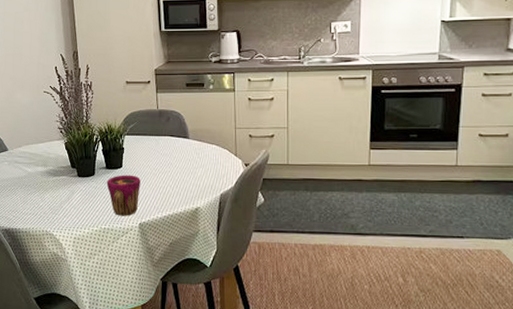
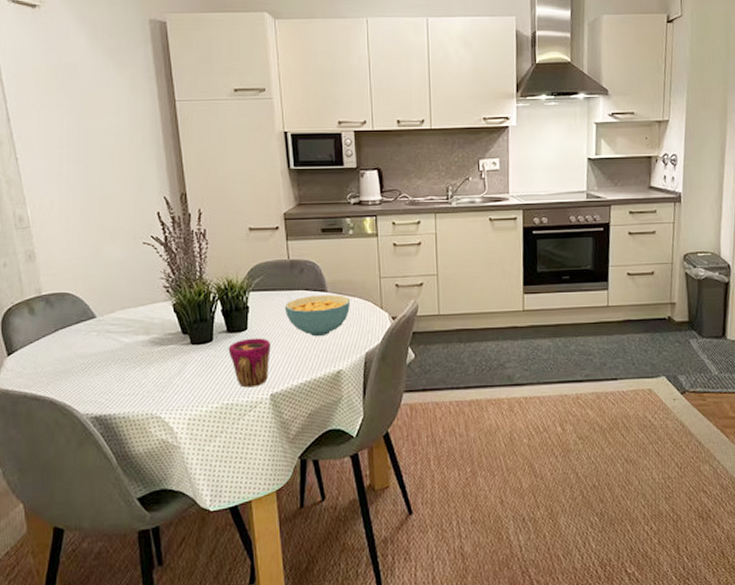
cereal bowl: none [153,141,209,177] -> present [284,295,351,337]

